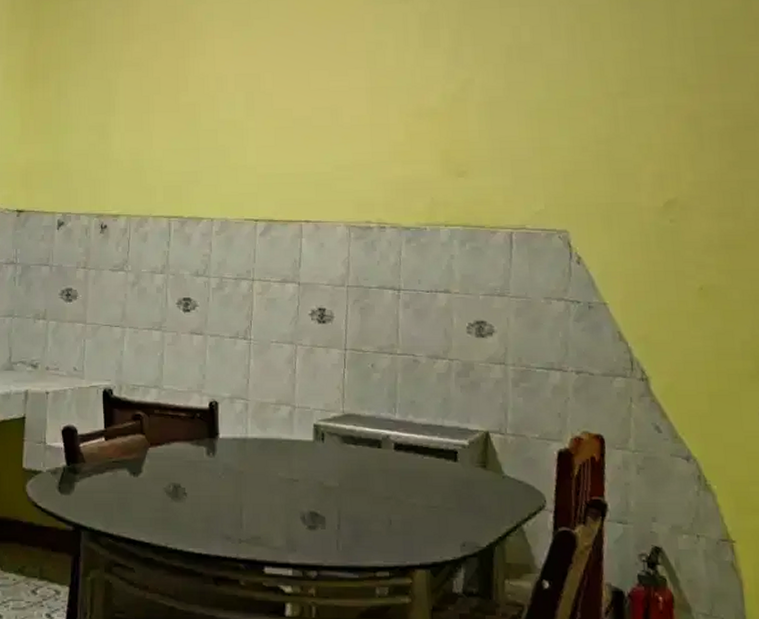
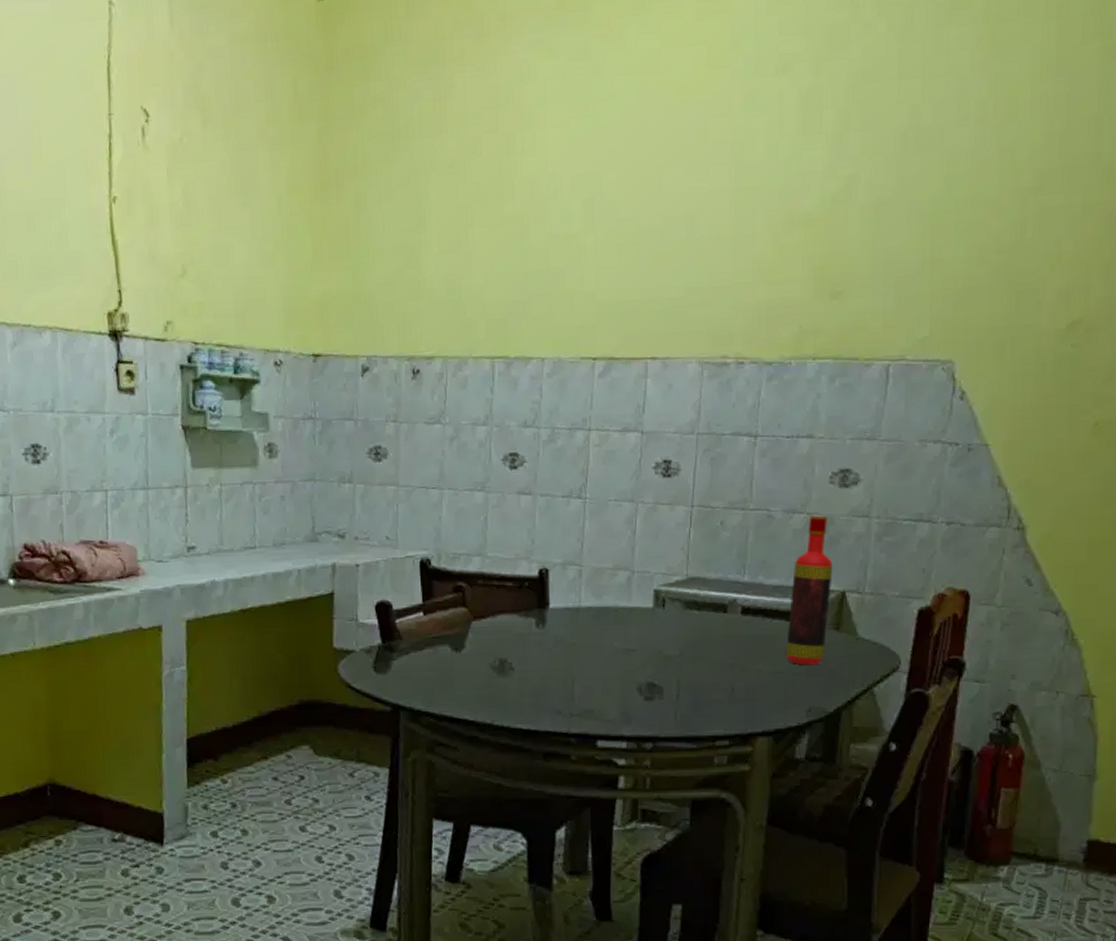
bottle: none [437,361,476,501] -> present [786,515,833,666]

